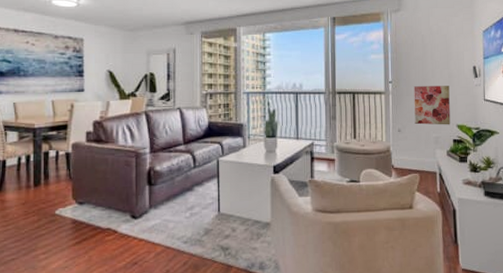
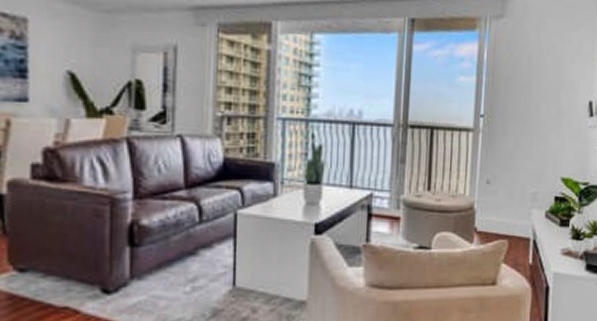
wall art: present [414,86,450,125] -> none [508,123,557,178]

